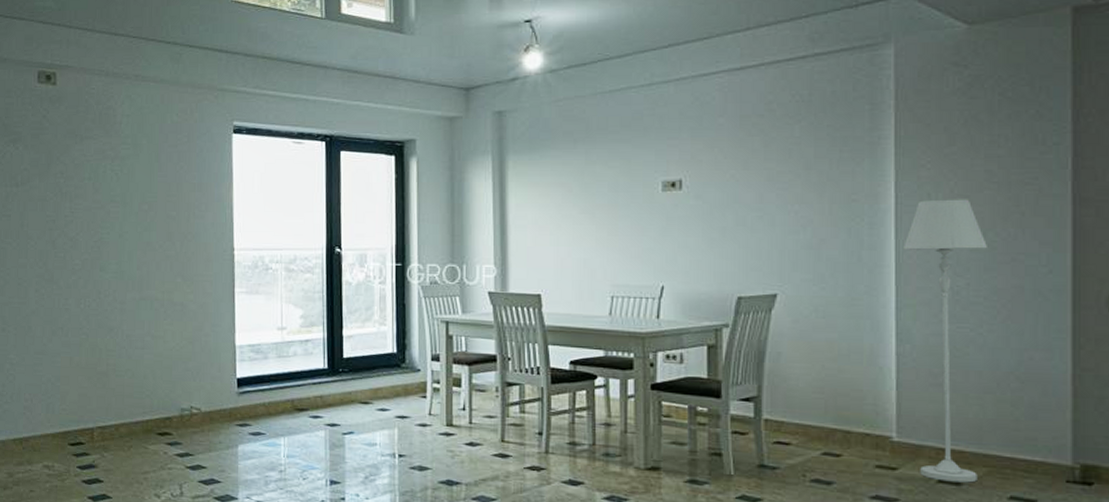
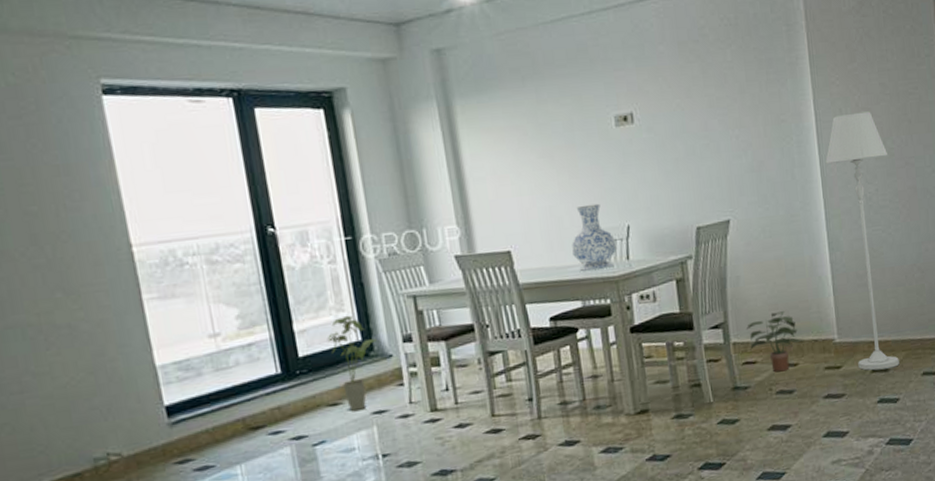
house plant: none [368,329,411,413] -> present [327,315,380,412]
vase: none [600,261,648,323] -> present [571,203,618,271]
potted plant: none [783,396,853,460] -> present [747,311,805,372]

